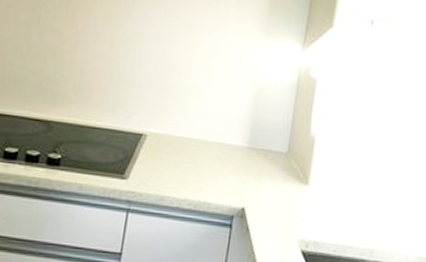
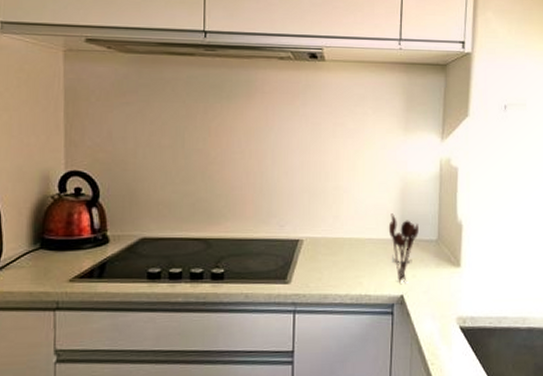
utensil holder: none [236,118,269,195] -> present [388,213,419,283]

